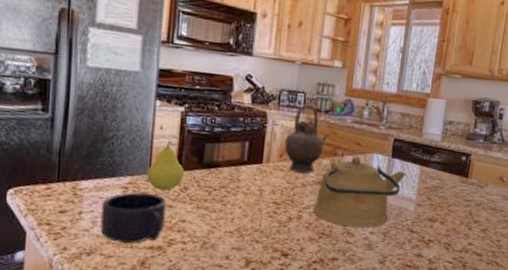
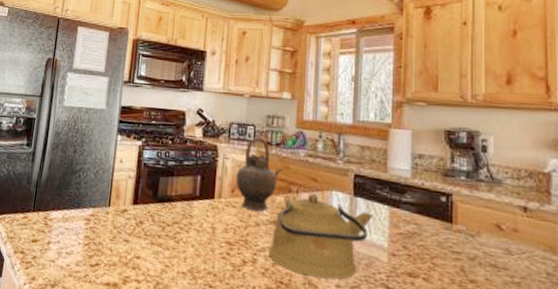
mug: present [100,192,167,244] -> none [64,224,124,279]
fruit: present [146,141,184,191] -> none [106,174,140,224]

